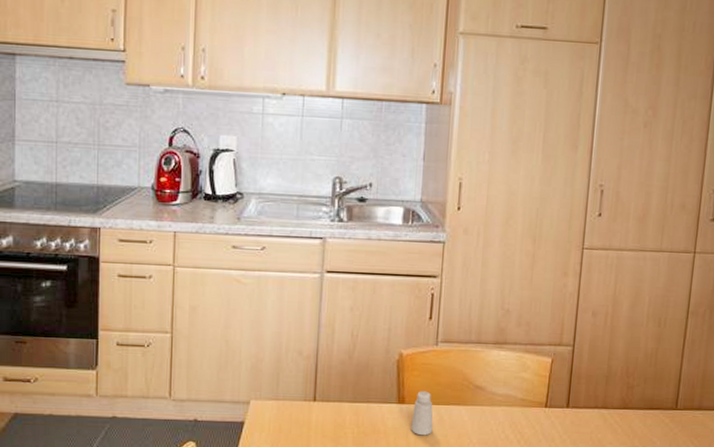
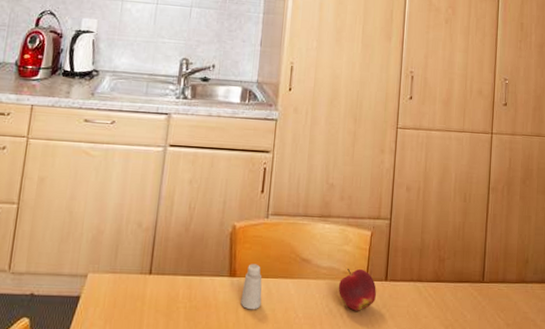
apple: none [515,396,557,437] -> present [338,269,376,311]

